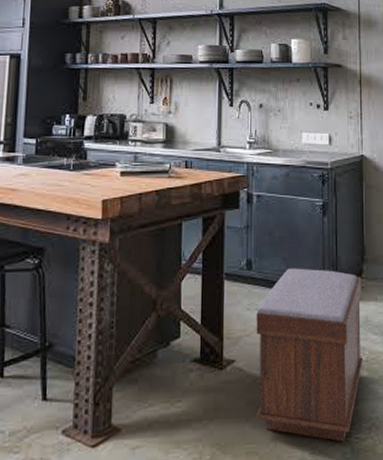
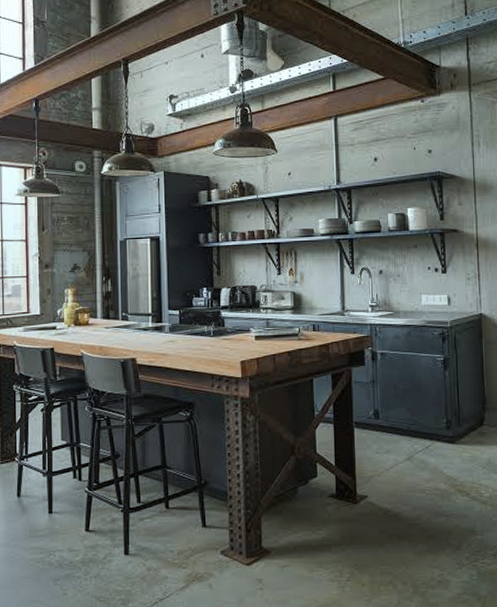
bench: present [255,268,363,442] -> none [384,417,487,566]

